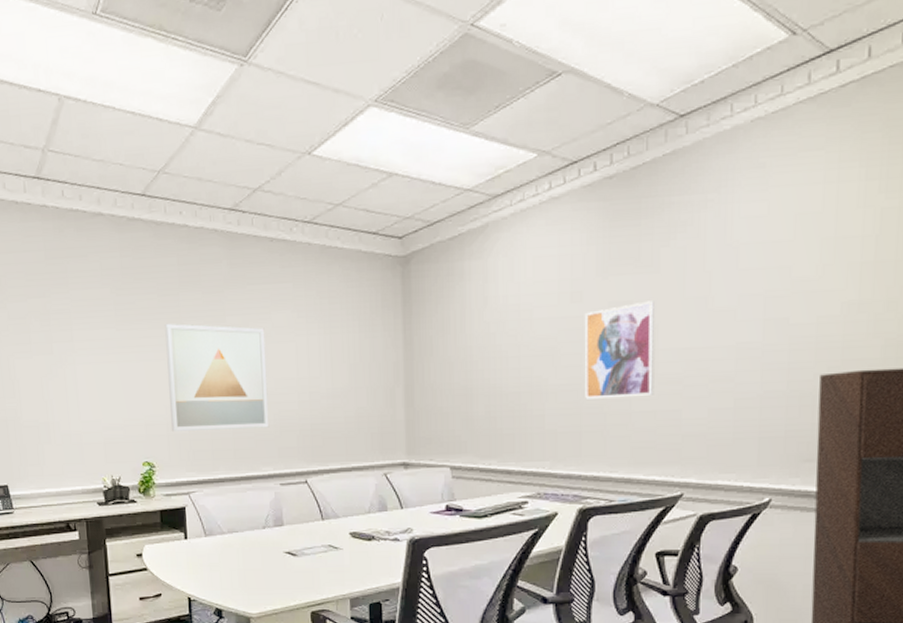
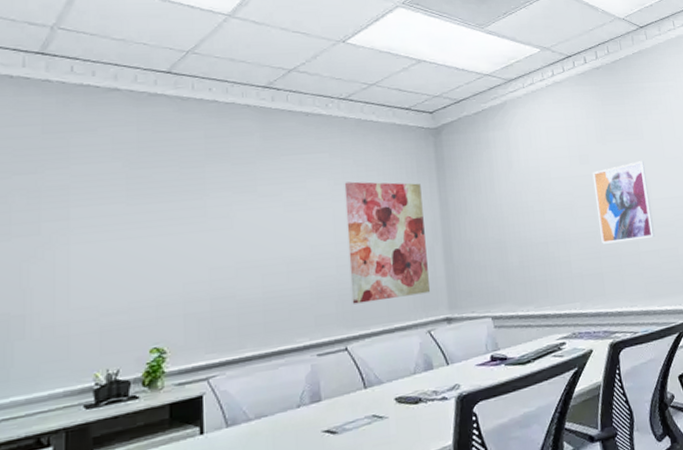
wall art: present [165,323,270,431] -> none [187,195,305,310]
wall art: none [307,315,388,440] -> present [344,181,430,304]

